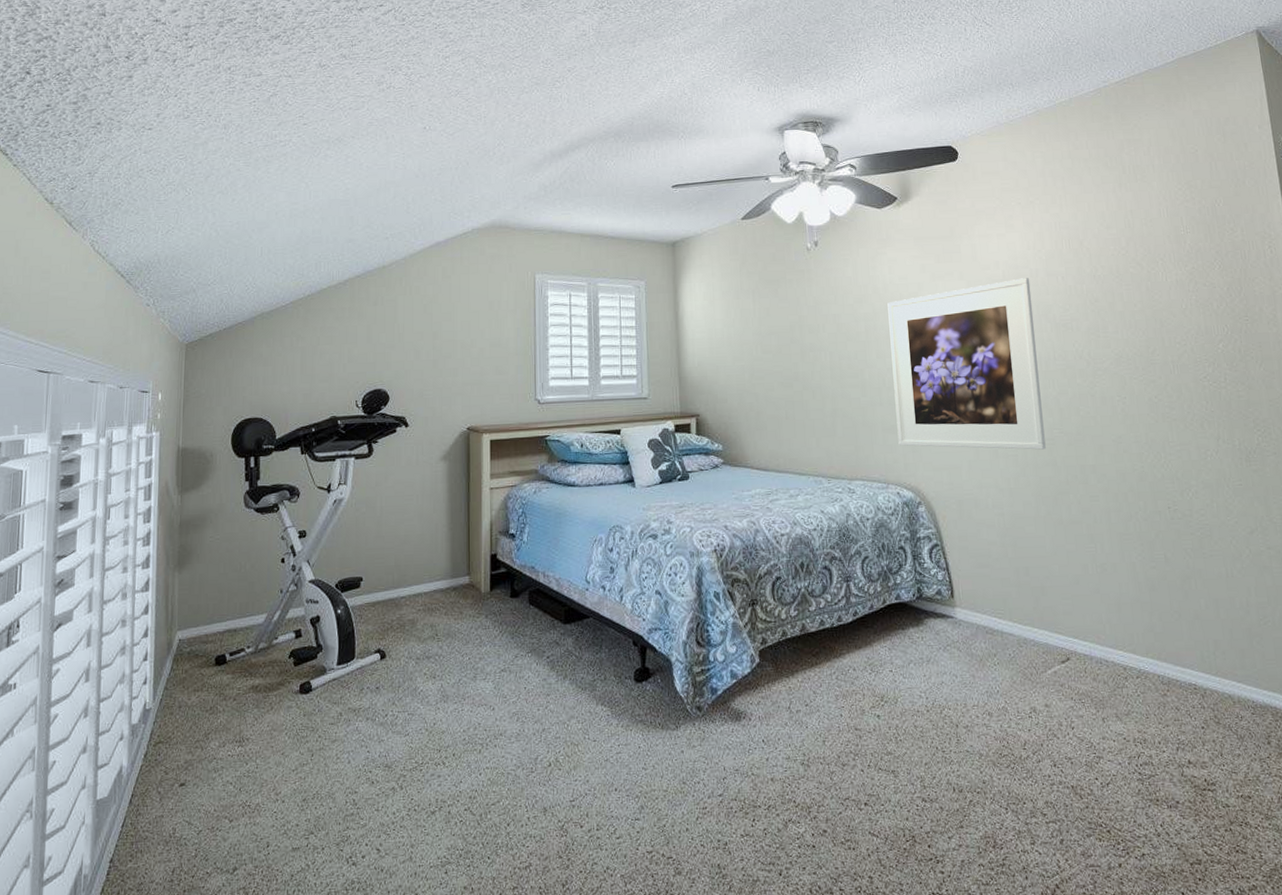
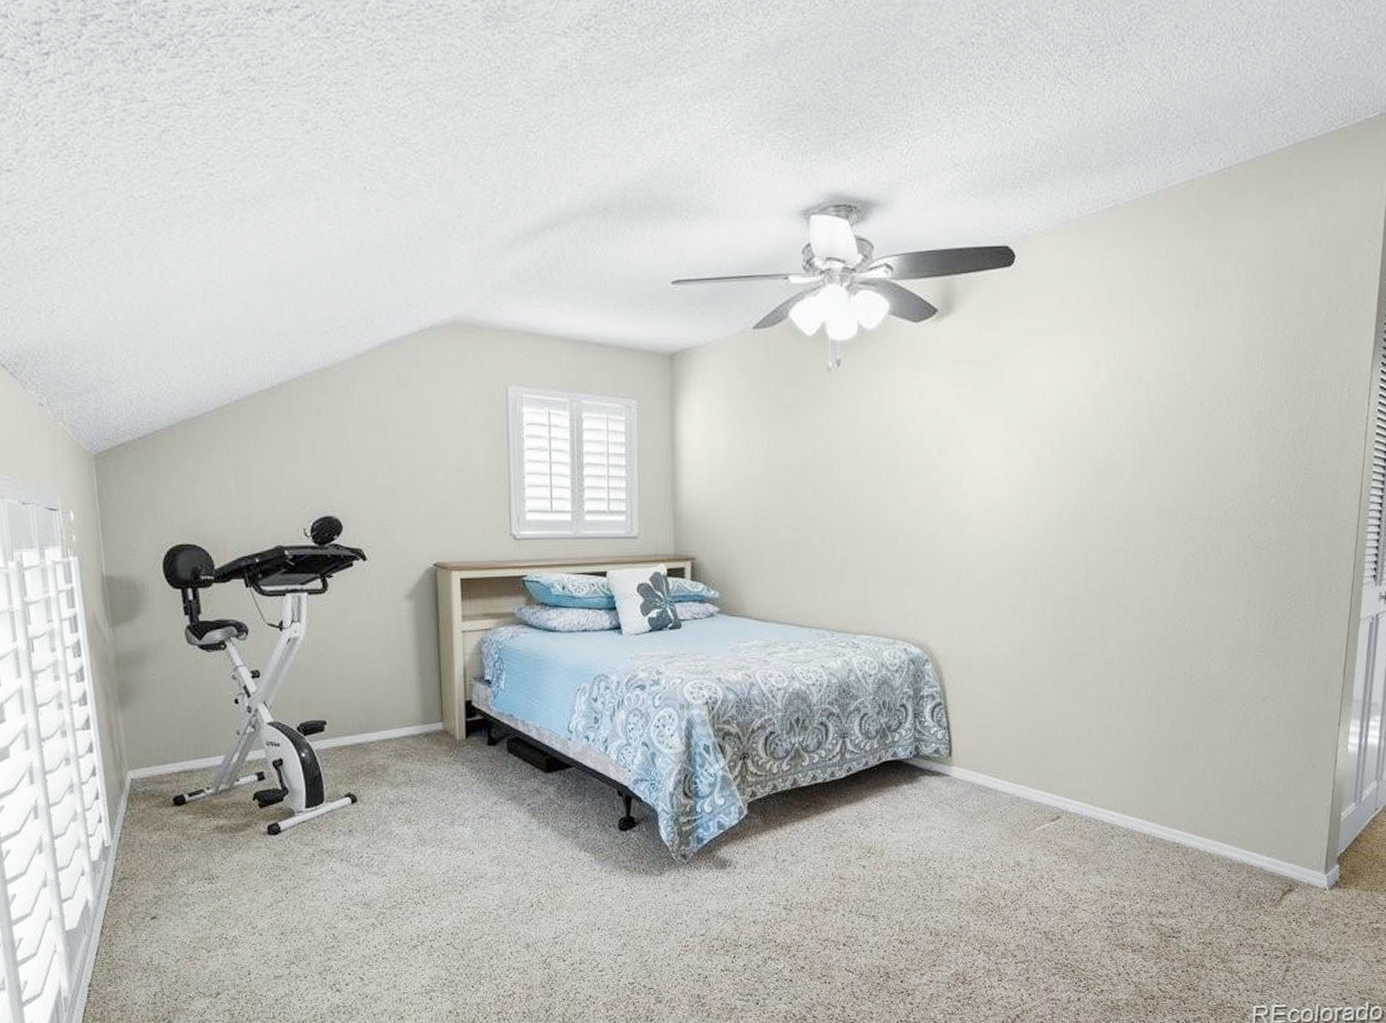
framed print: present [887,278,1046,450] -> none [910,415,1077,608]

